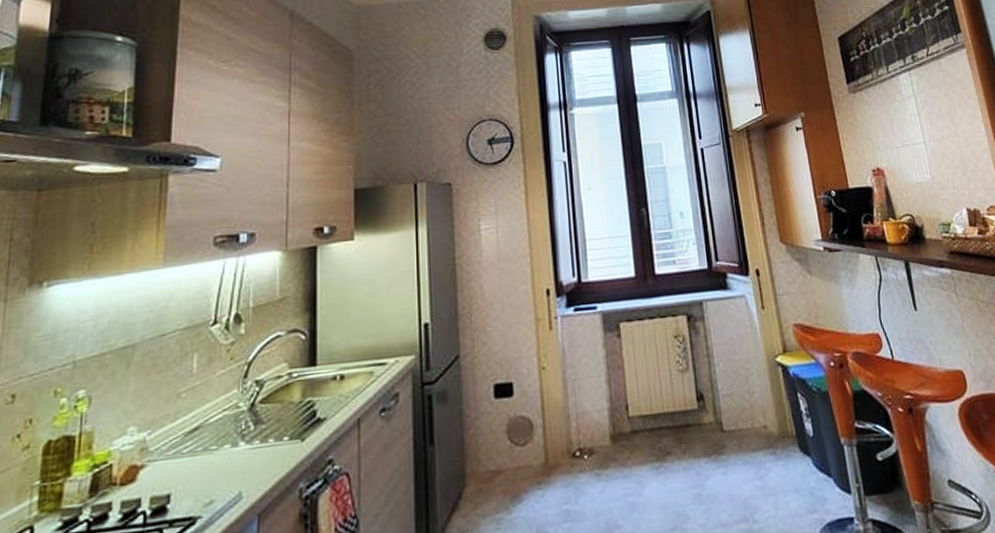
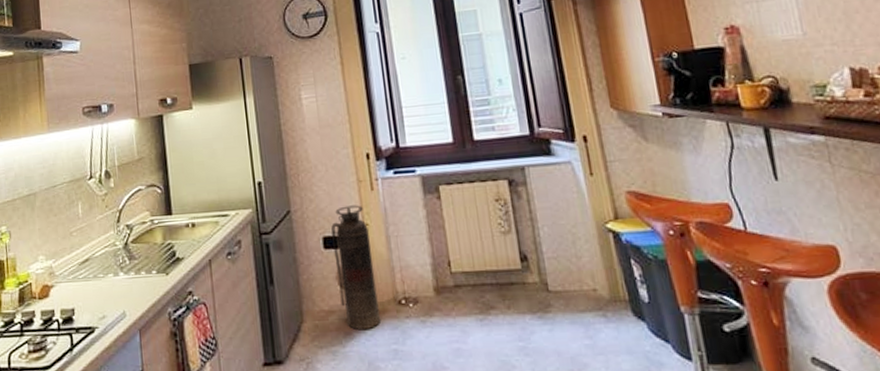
fire extinguisher: none [504,346,553,491] -> present [331,205,381,331]

